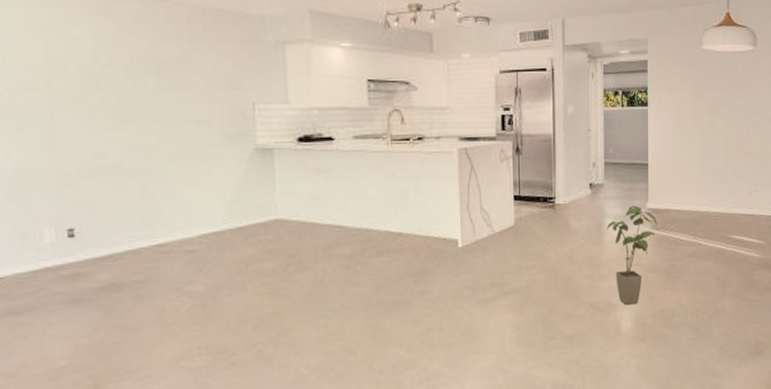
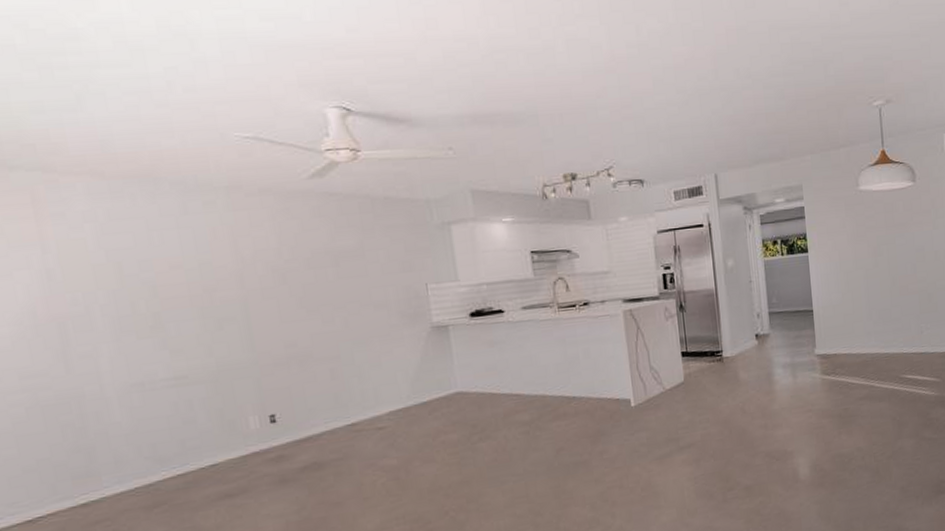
house plant: present [606,205,657,305] -> none [776,352,827,452]

